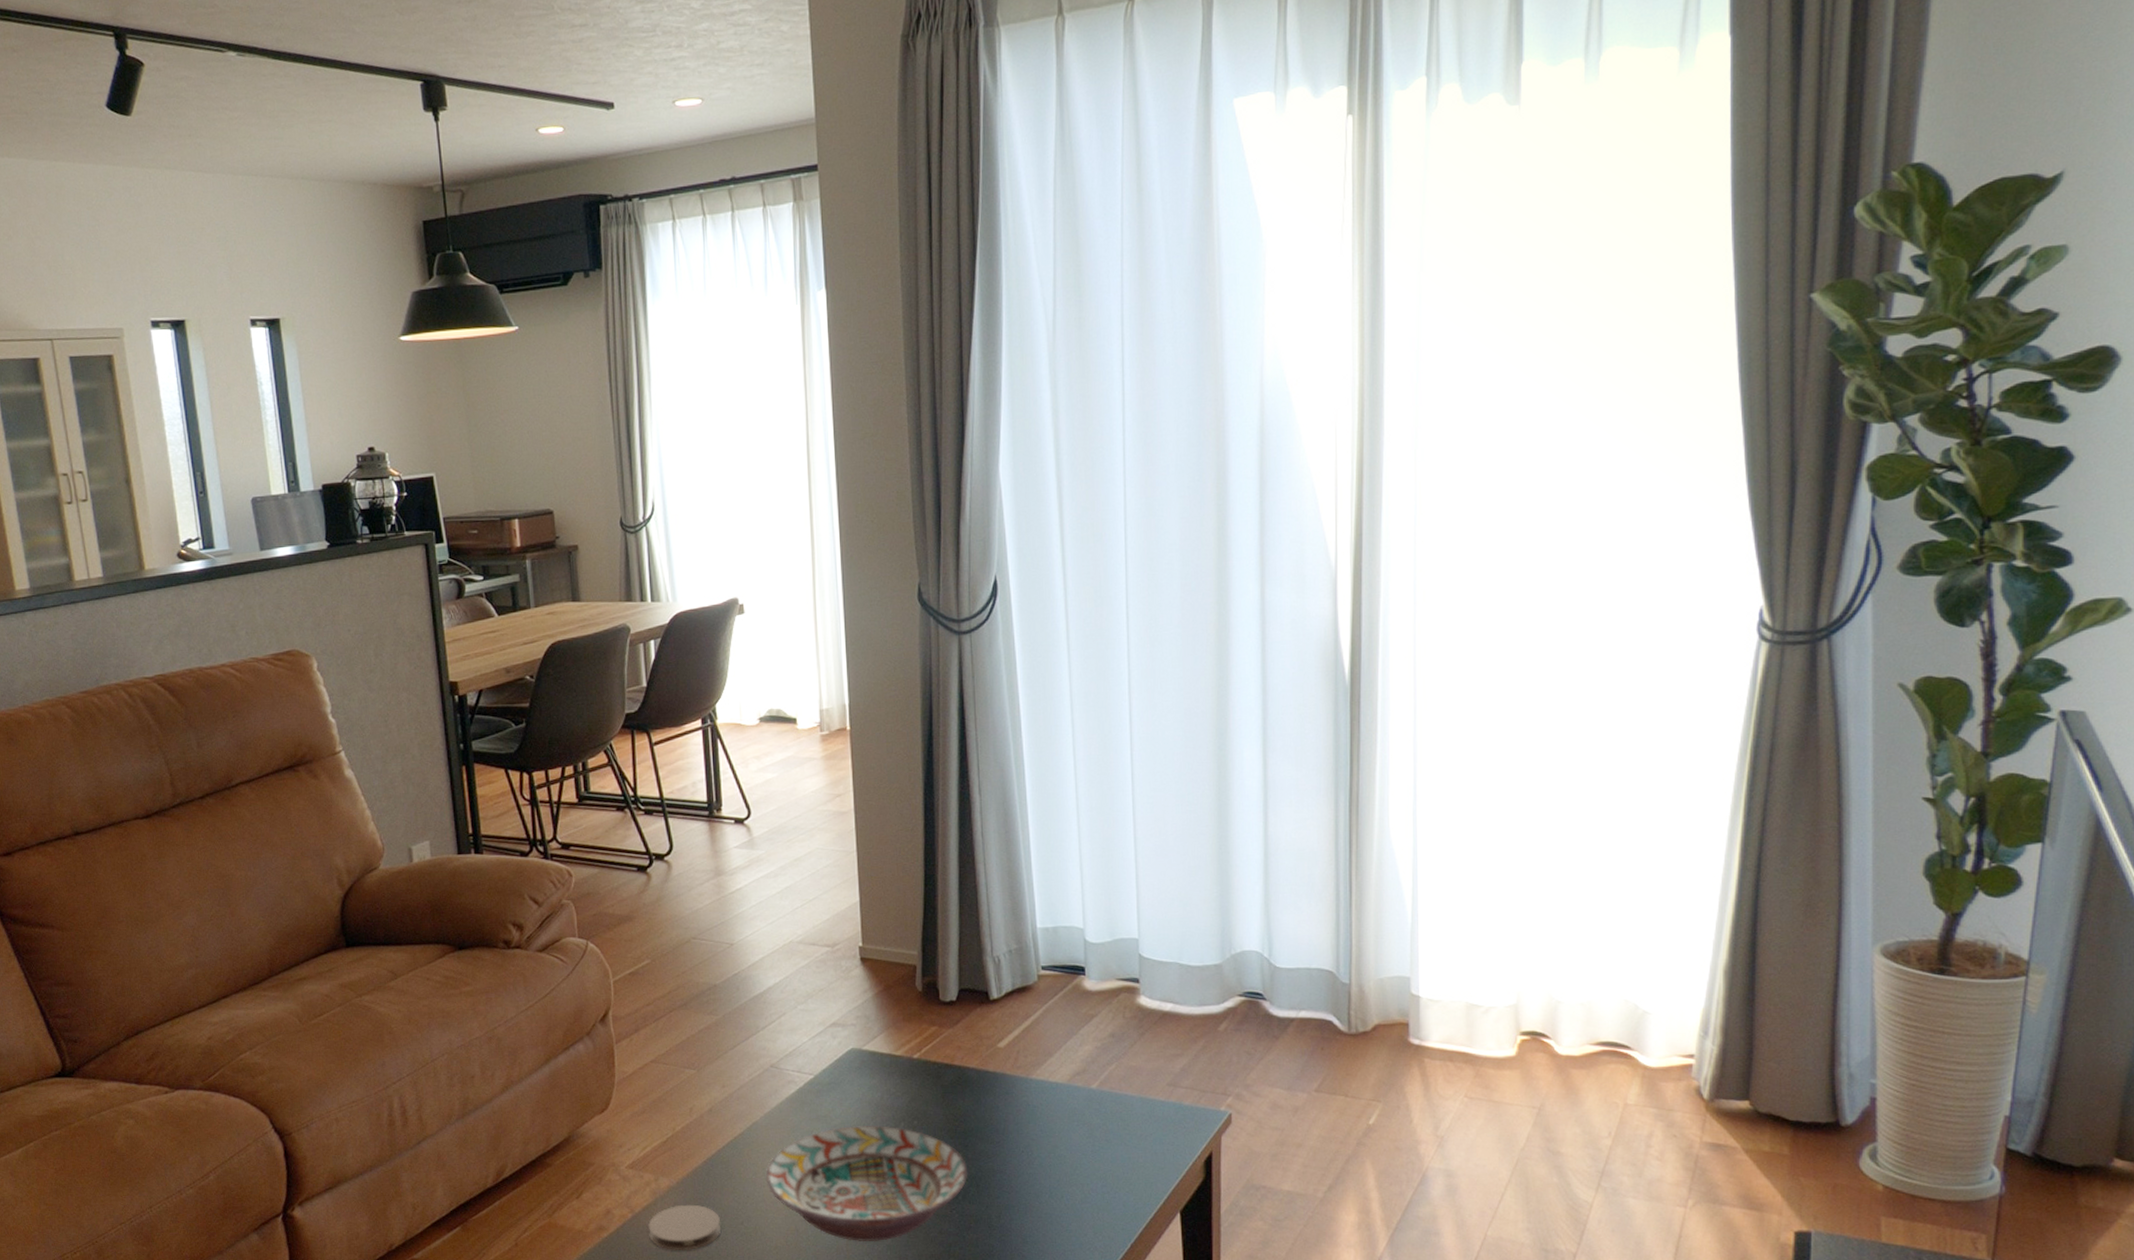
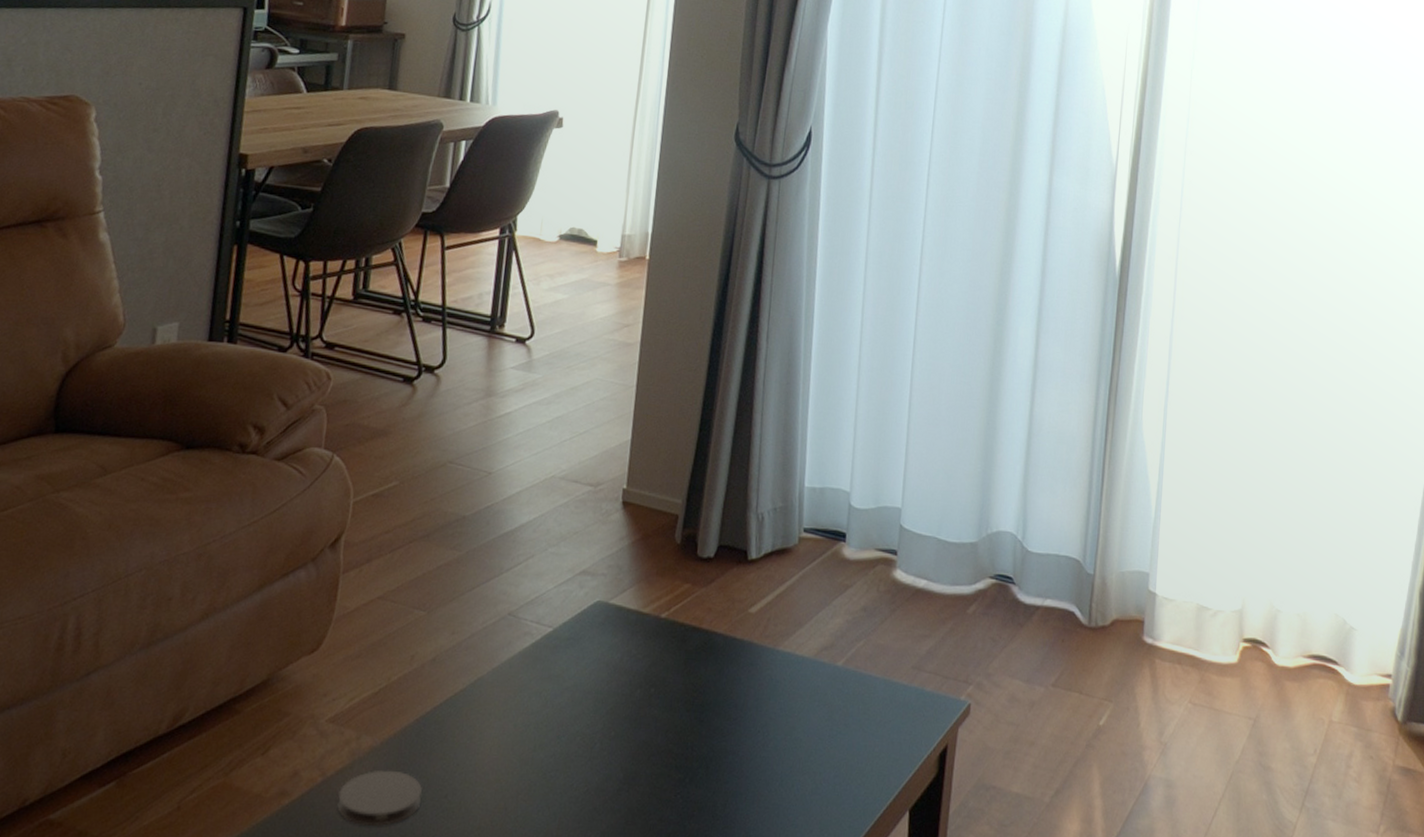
decorative bowl: present [765,1125,968,1242] -> none [480,690,700,828]

